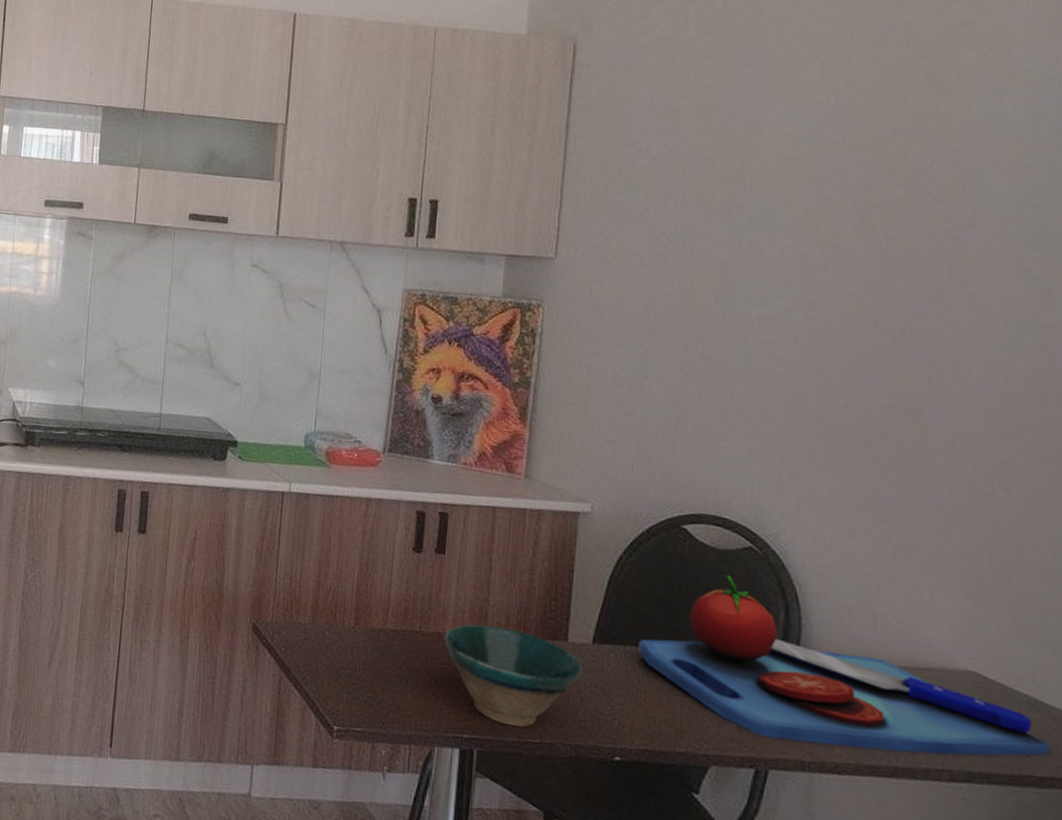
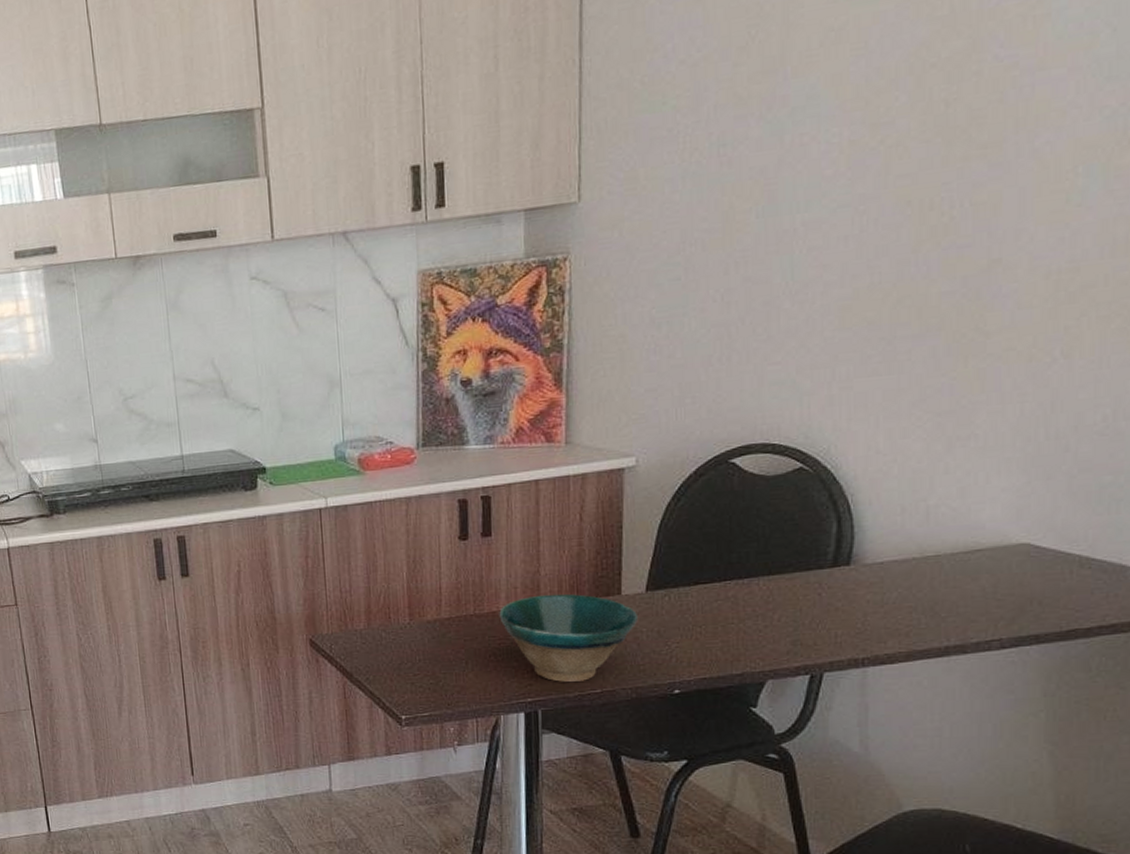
chopping board: present [639,575,1051,756] -> none [692,499,1100,645]

